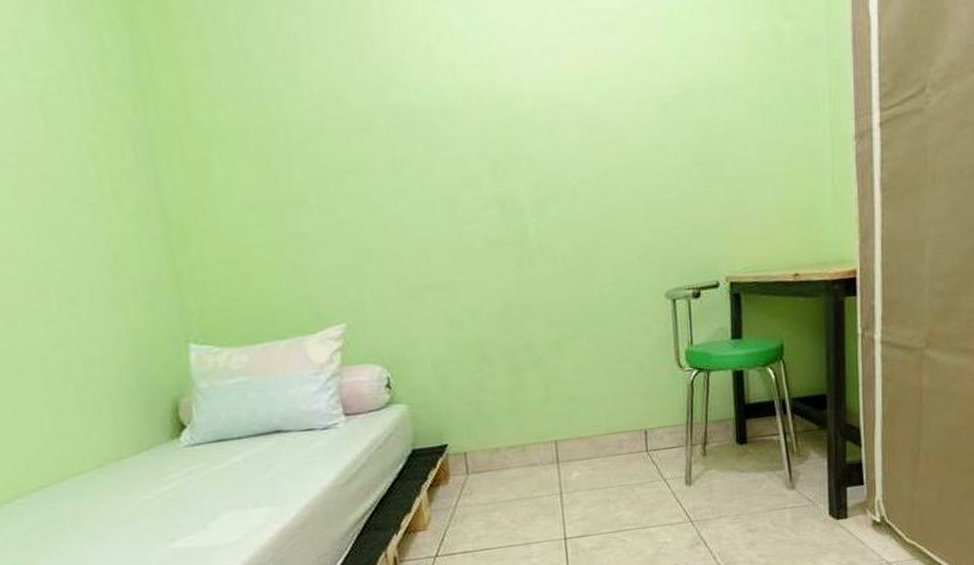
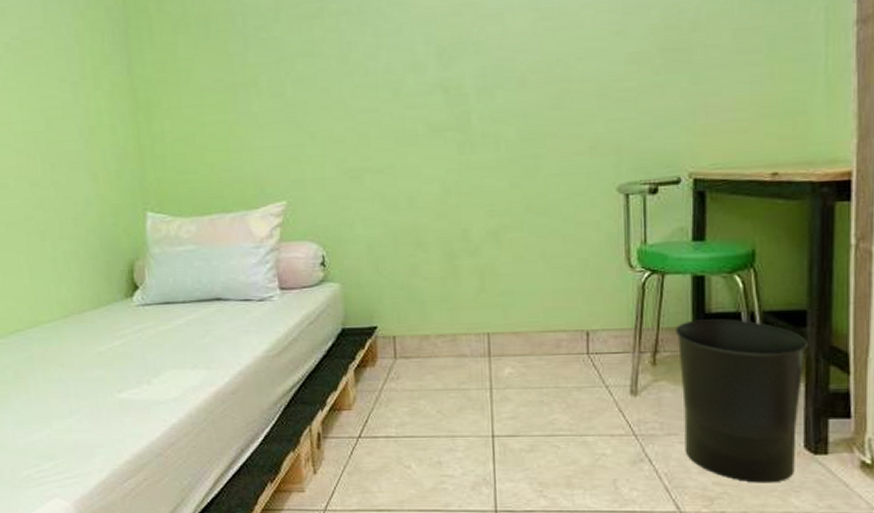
waste bin: none [720,407,828,551] -> present [674,319,808,483]

